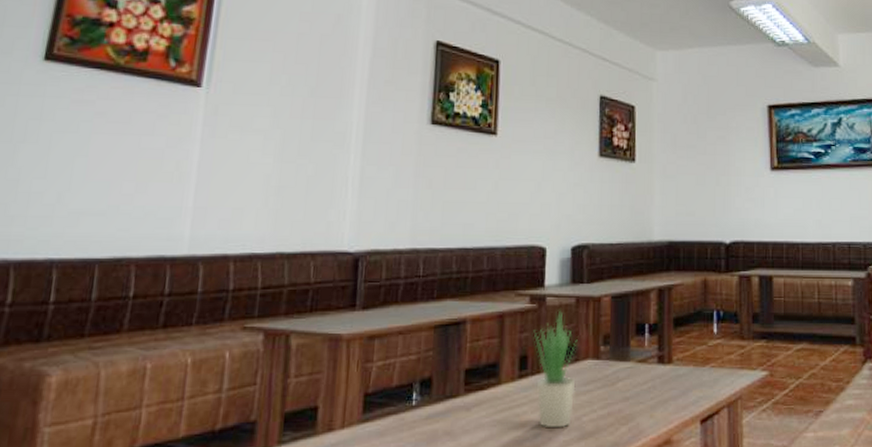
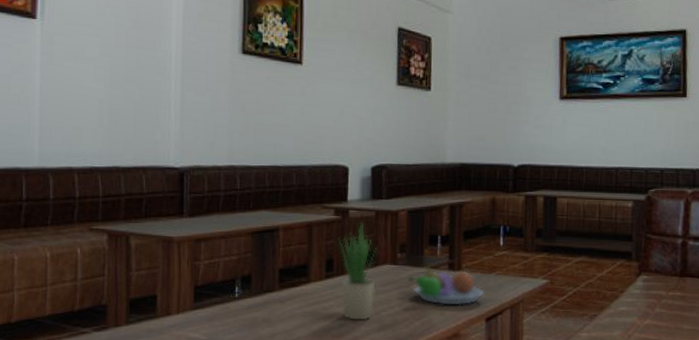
fruit bowl: none [612,361,698,406] -> present [408,267,484,306]

